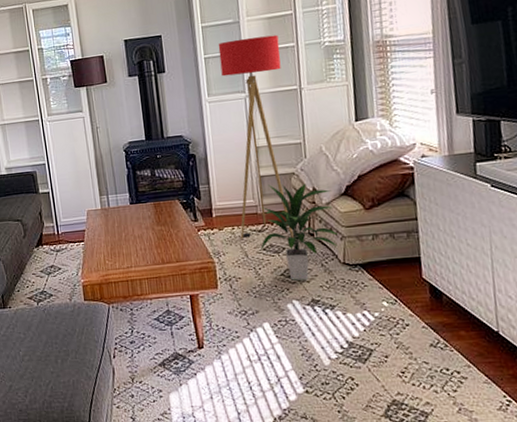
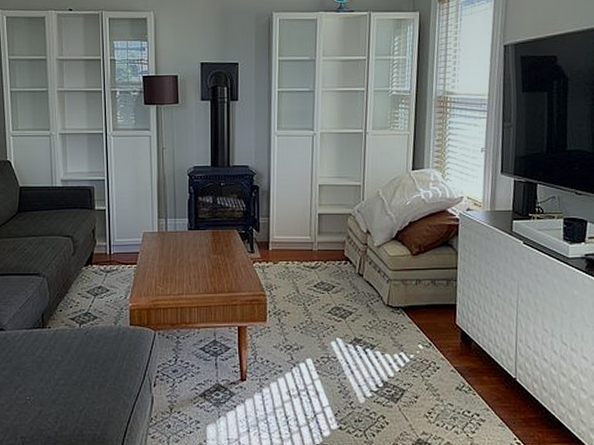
floor lamp: present [218,34,294,241] -> none [292,77,351,277]
indoor plant: present [259,183,339,281] -> none [311,223,386,319]

